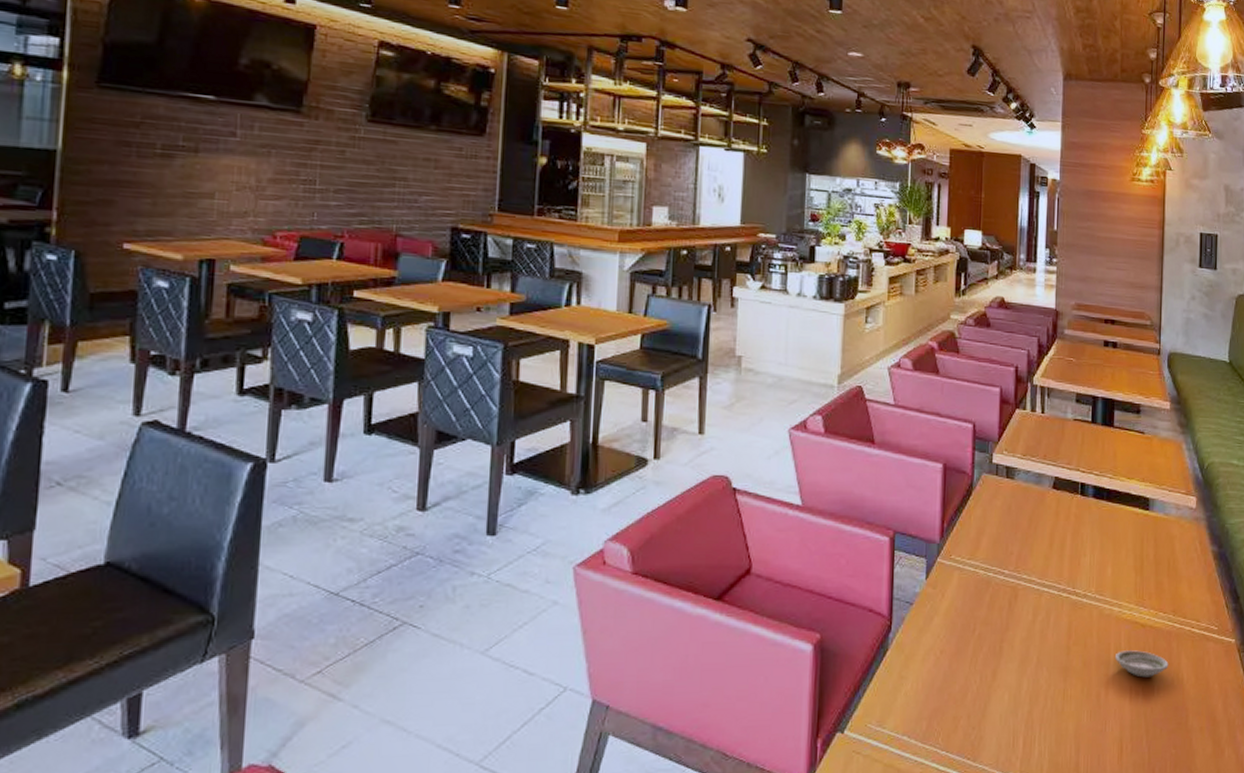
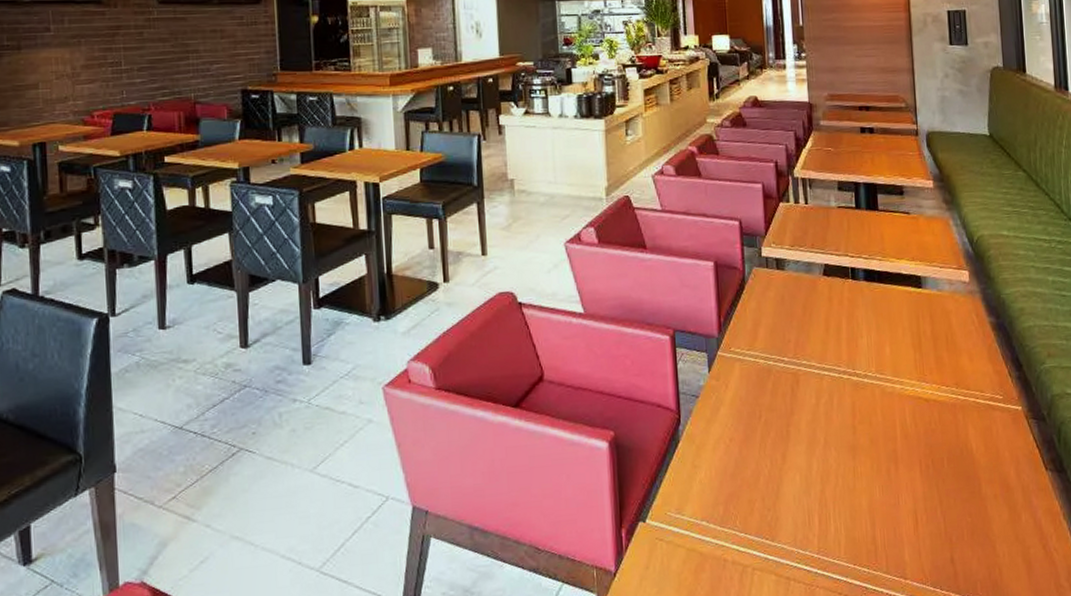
saucer: present [1114,650,1169,678] -> none [901,424,956,450]

